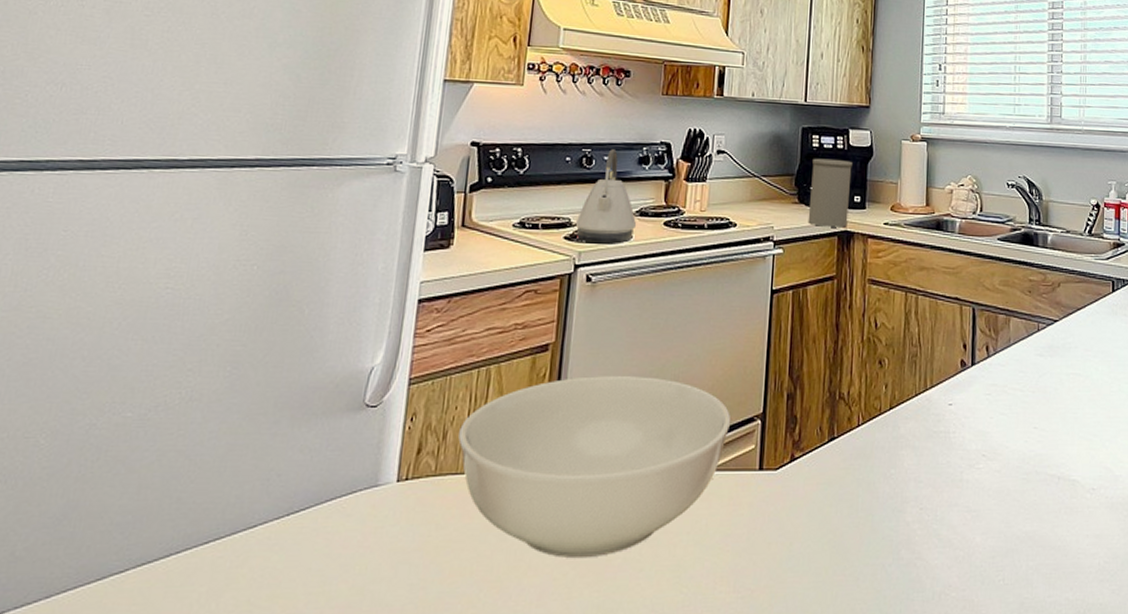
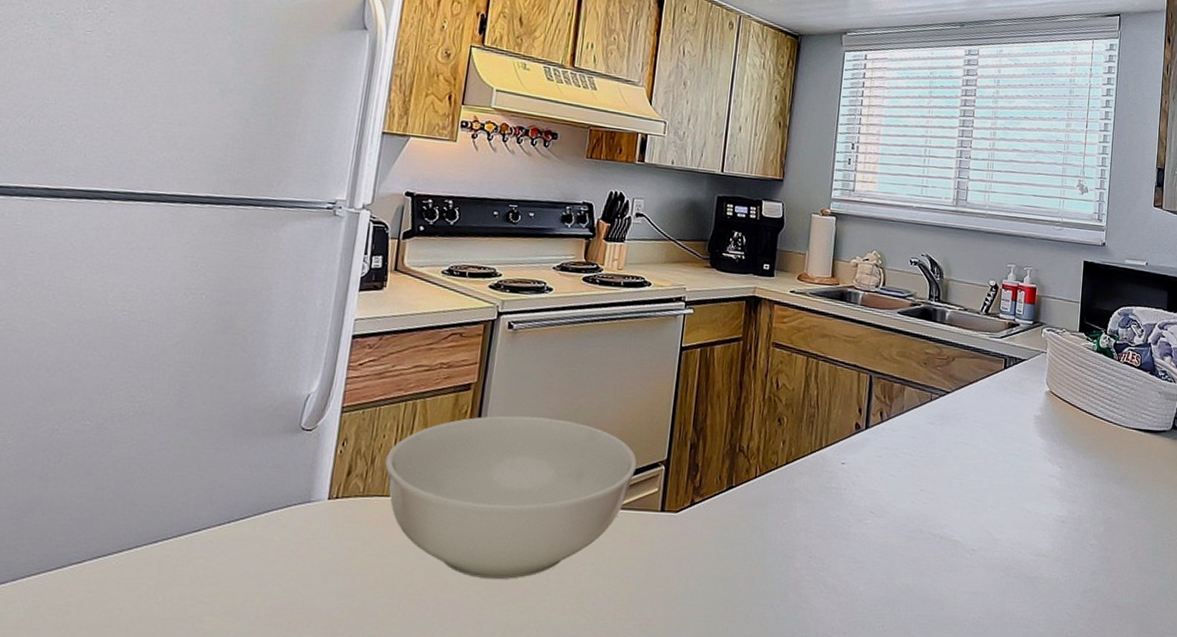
kettle: present [575,149,637,246] -> none [499,206,558,297]
canister: present [808,158,852,227] -> none [718,226,764,293]

